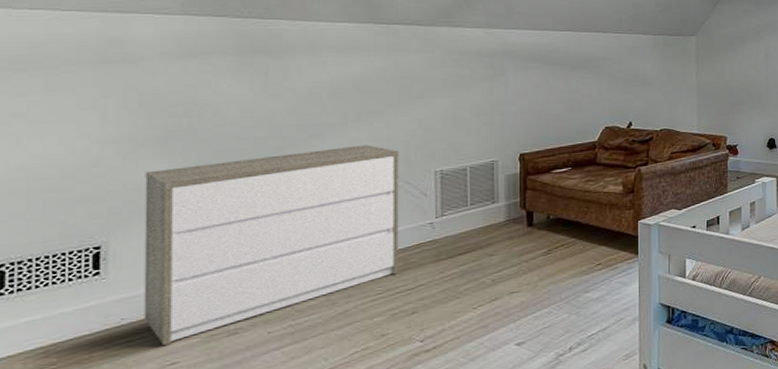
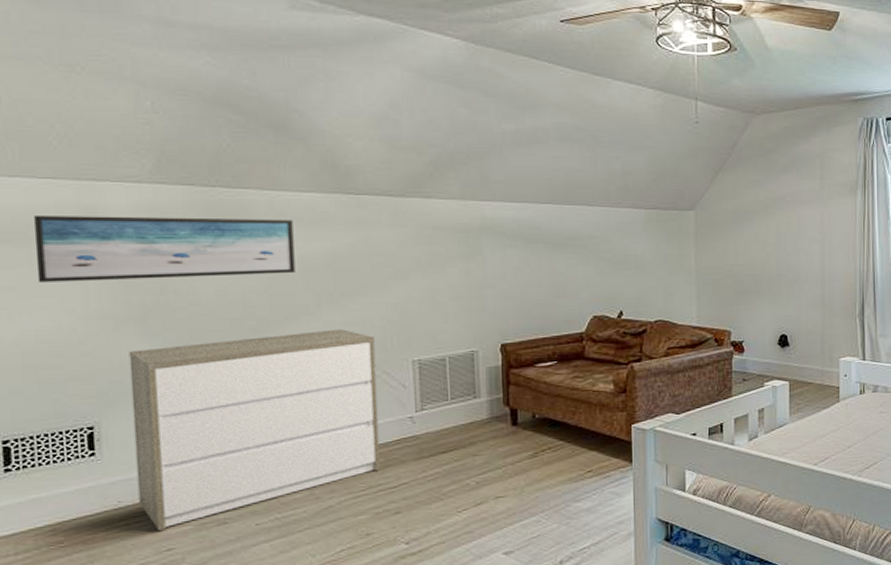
wall art: none [52,44,324,109] -> present [33,214,295,282]

